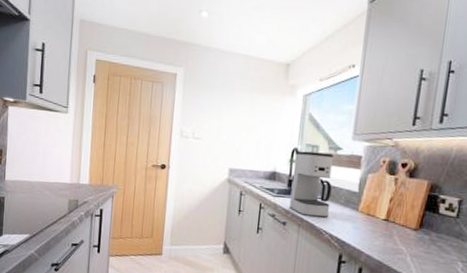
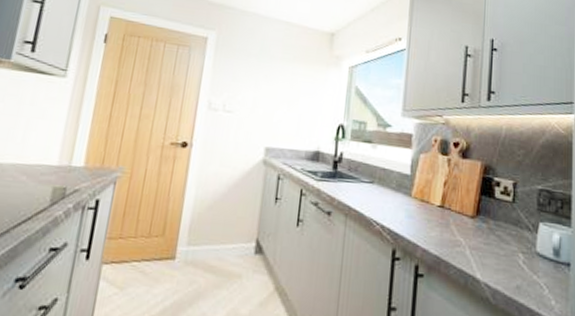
coffee maker: present [289,151,333,218] -> none [335,127,382,205]

